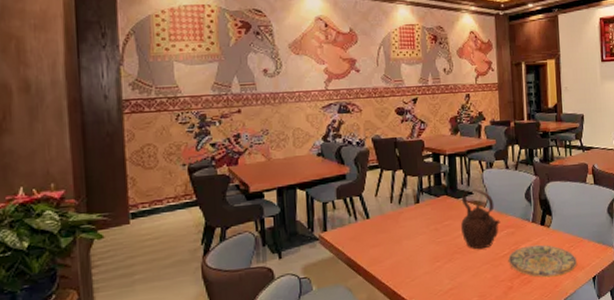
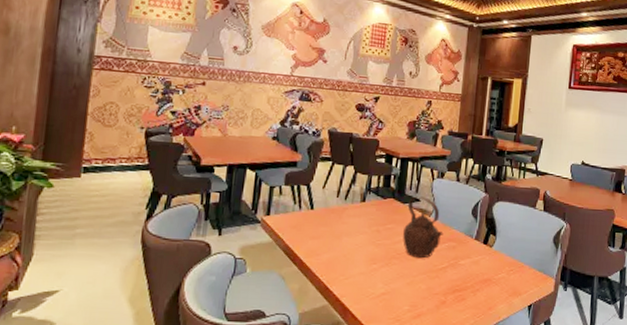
plate: present [508,244,577,278] -> none [445,262,515,299]

